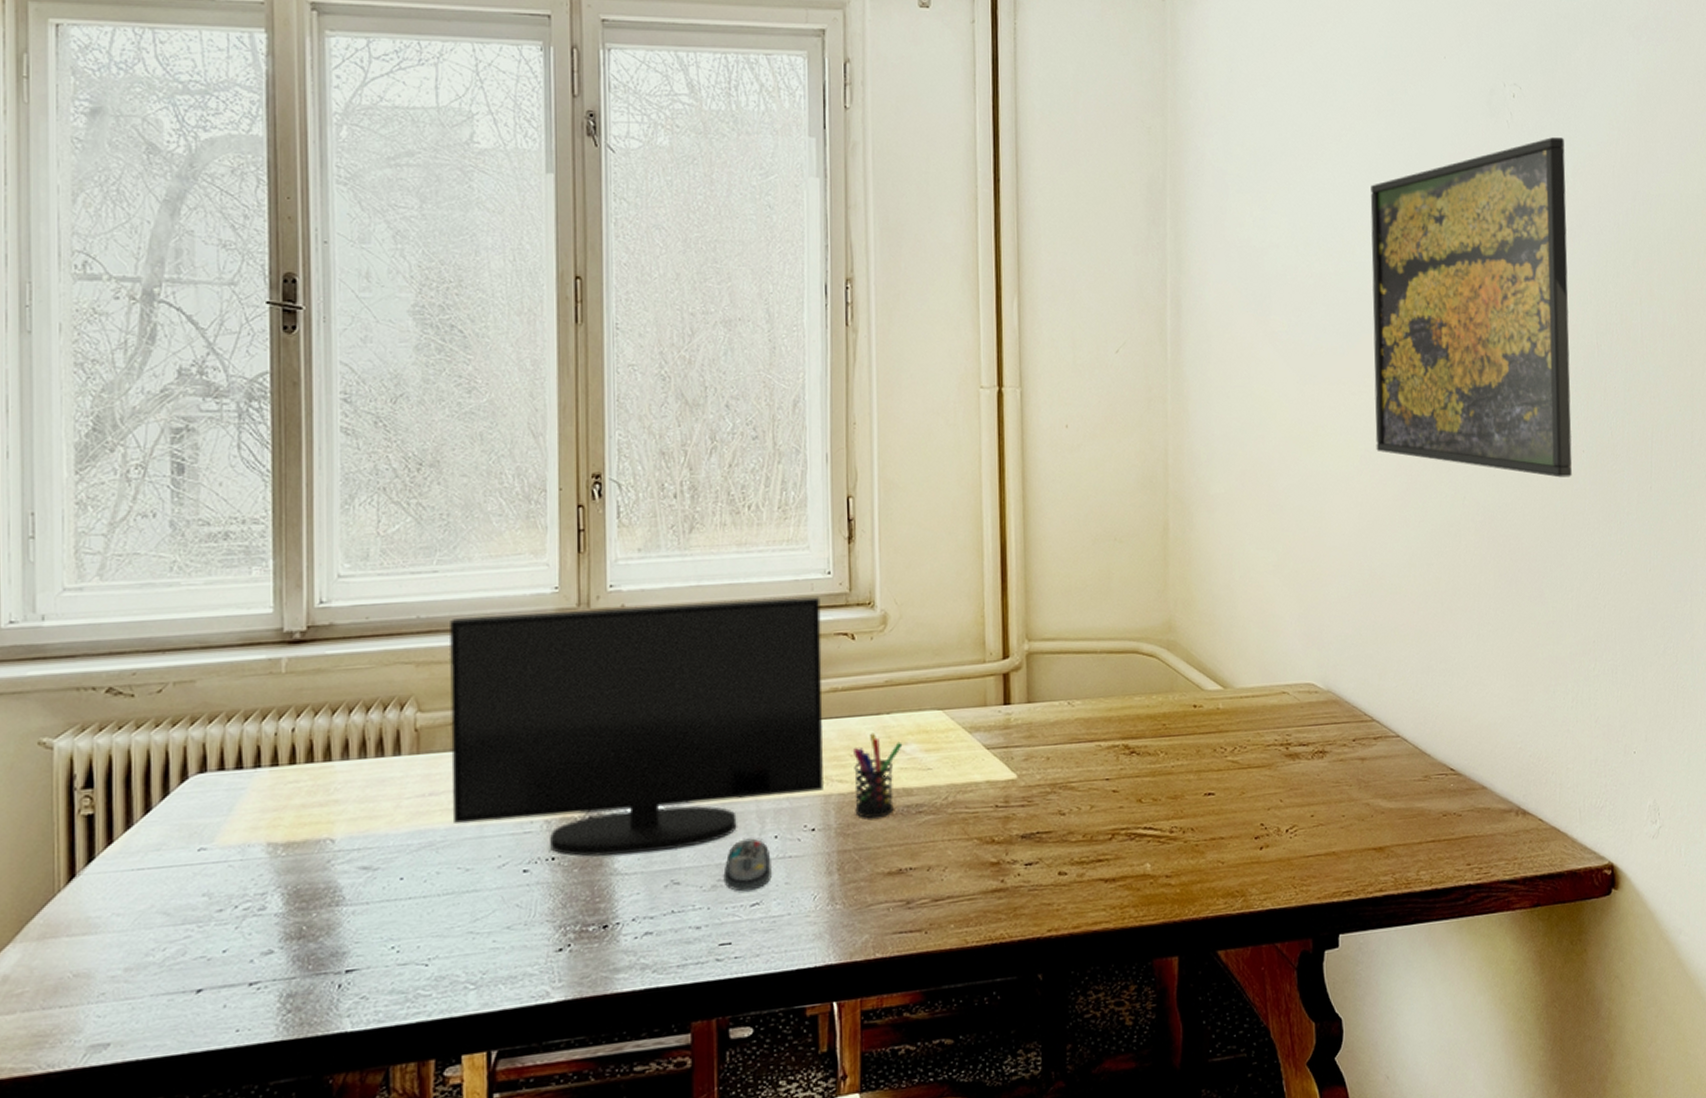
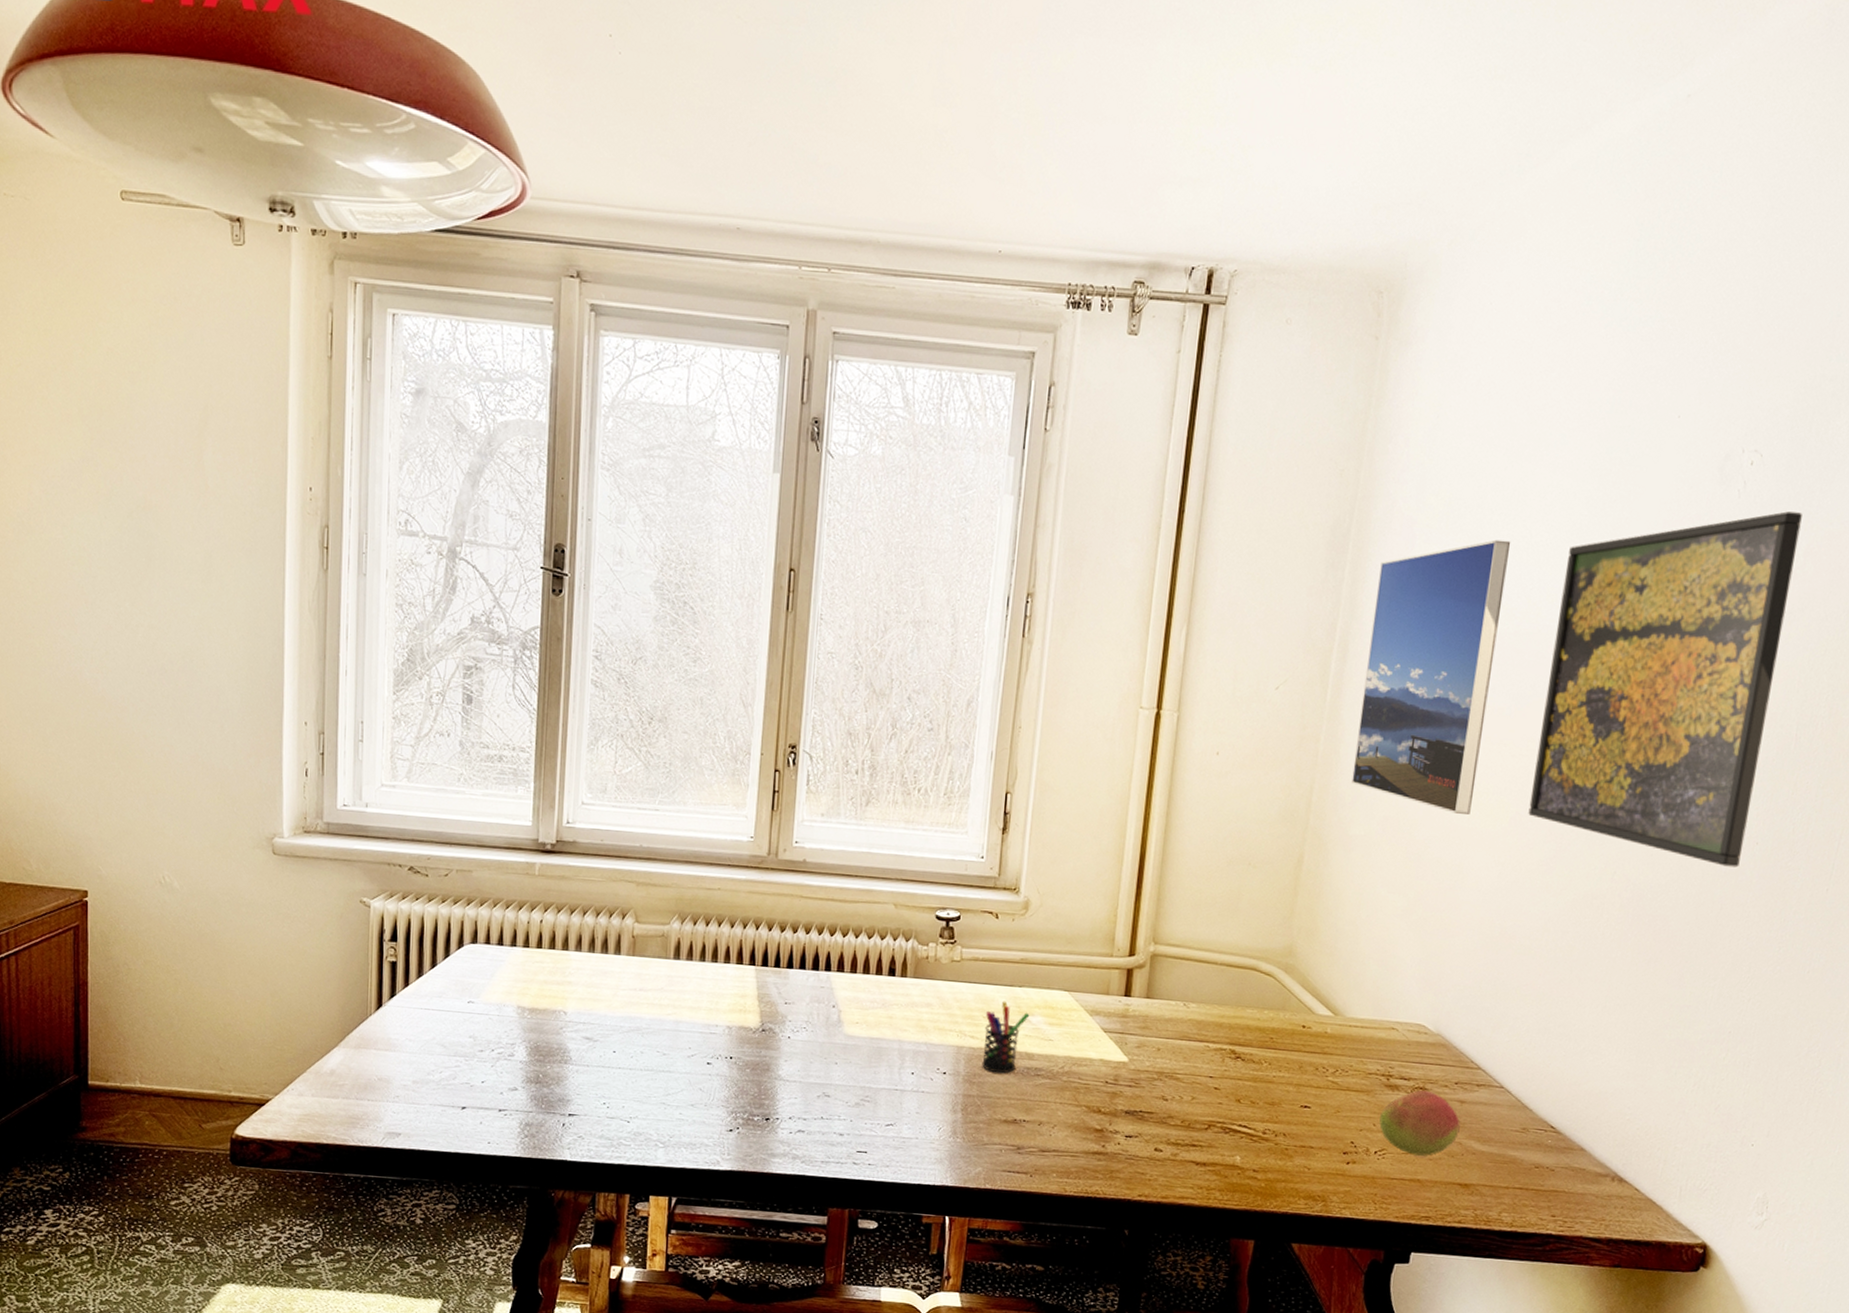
monitor: present [448,597,823,857] -> none [656,851,972,1069]
computer mouse: present [723,838,772,892] -> none [865,1070,907,1114]
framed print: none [1199,184,1323,459] -> present [1351,539,1511,814]
fruit: none [1285,754,1365,827] -> present [1379,1090,1460,1157]

